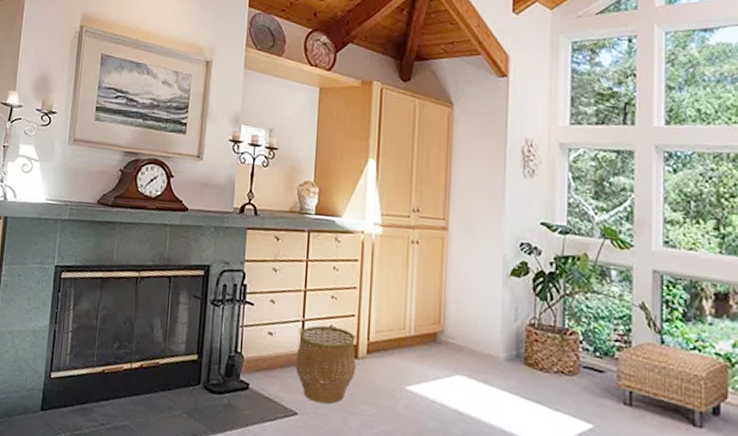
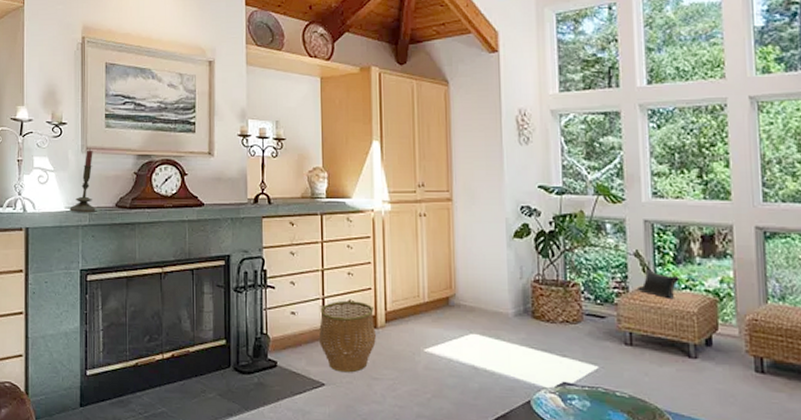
candle: none [50,140,80,208] -> present [69,148,96,213]
cushion: none [641,323,688,360] -> present [638,268,680,300]

